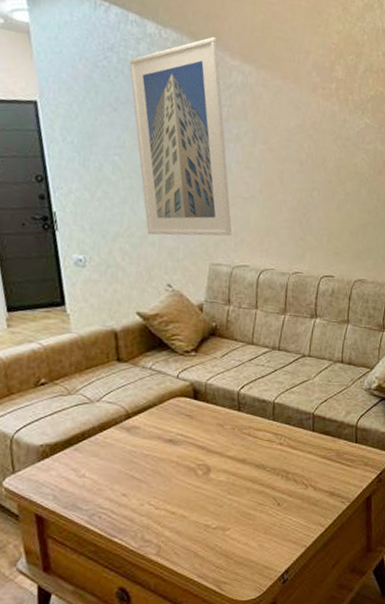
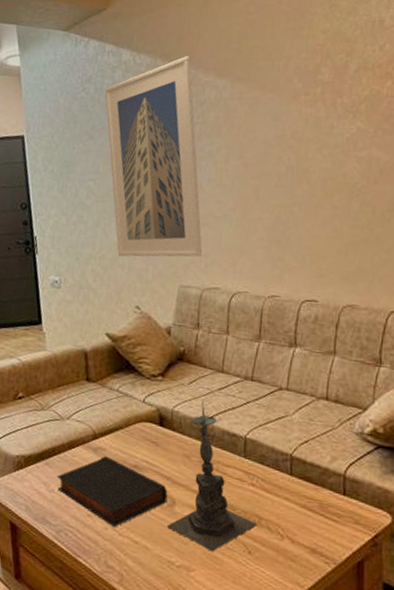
book: none [87,434,203,502] -> present [56,456,168,527]
candle holder: none [202,371,286,510] -> present [166,400,258,552]

